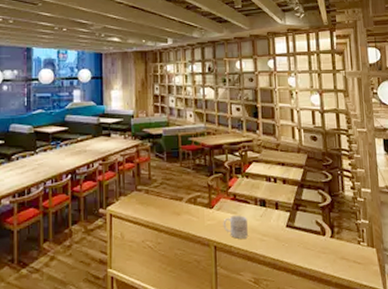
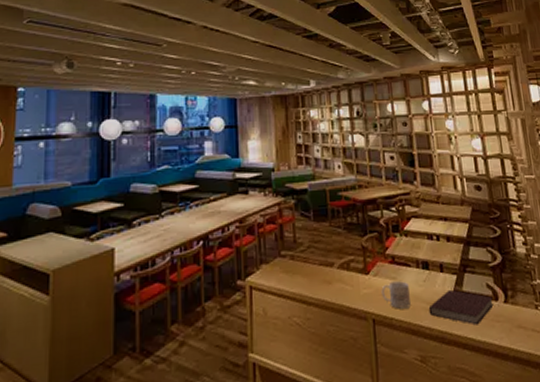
notebook: none [263,224,321,255] -> present [428,289,494,325]

